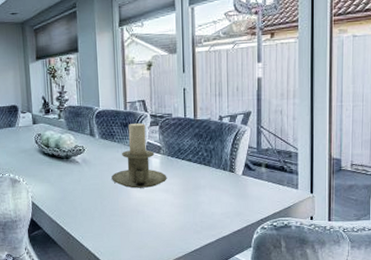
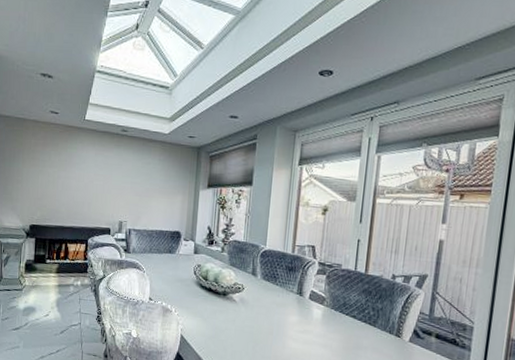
candle holder: present [111,123,167,188] -> none [268,268,328,340]

